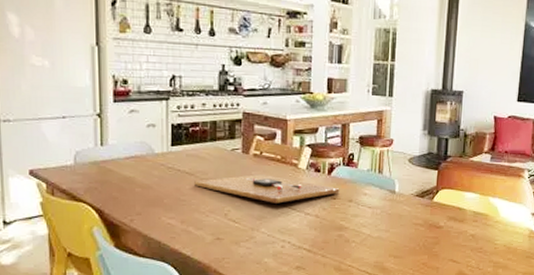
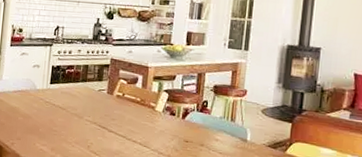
cutting board: present [194,174,340,204] -> none [65,113,193,141]

